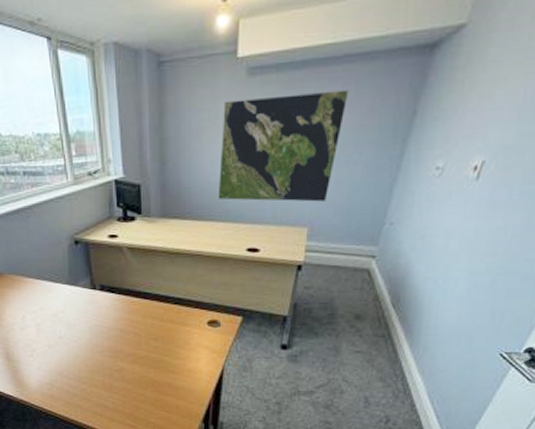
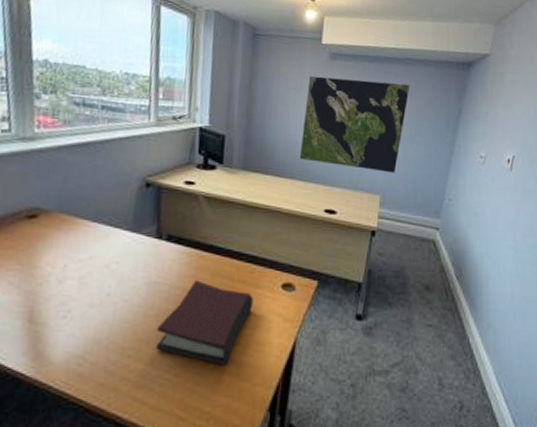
hardback book: none [103,322,182,389] -> present [156,280,253,366]

